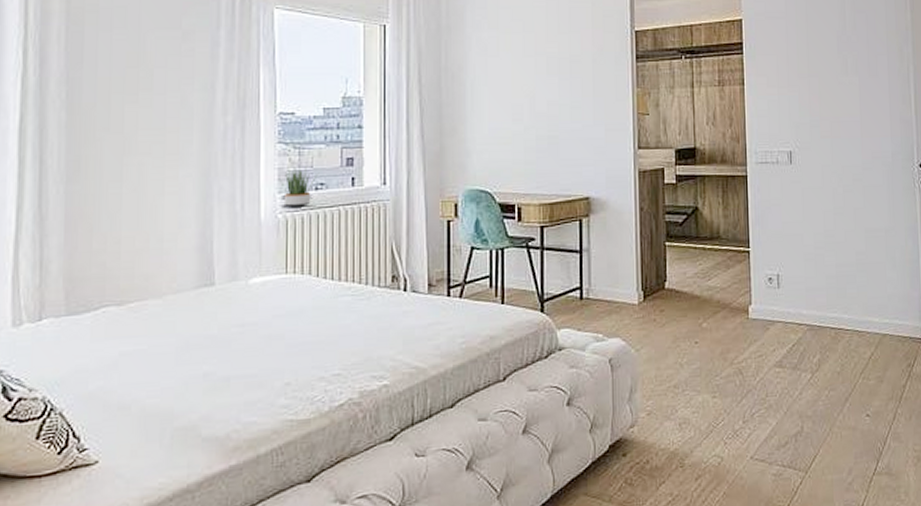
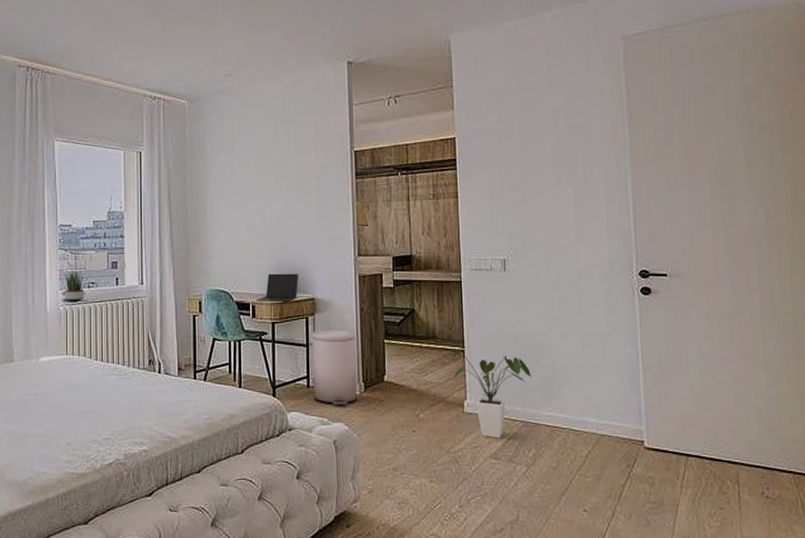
laptop: none [521,169,572,203] -> present [255,273,299,303]
pedal bin: none [585,232,635,318] -> present [311,329,357,404]
house plant: none [737,247,816,345] -> present [452,347,531,439]

